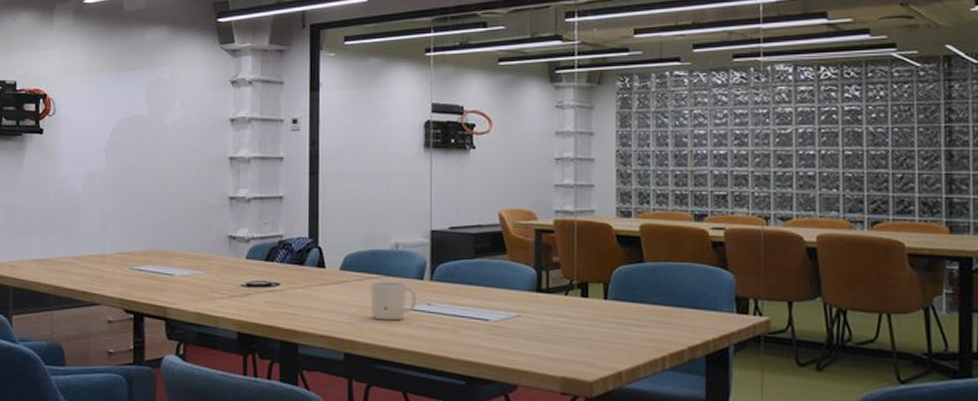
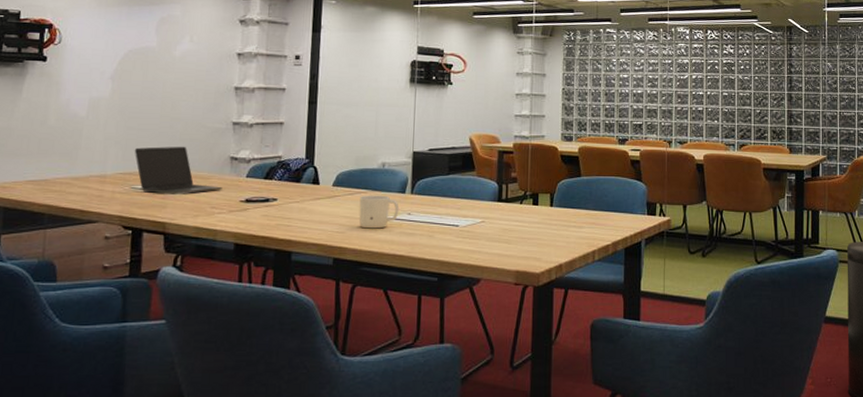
laptop: none [131,223,222,277] -> present [134,146,222,194]

